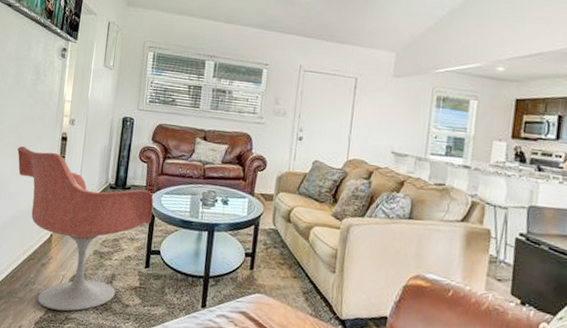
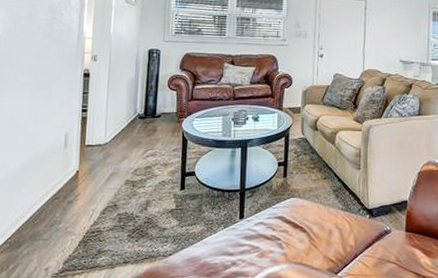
armchair: present [17,145,154,311] -> none [34,85,186,245]

